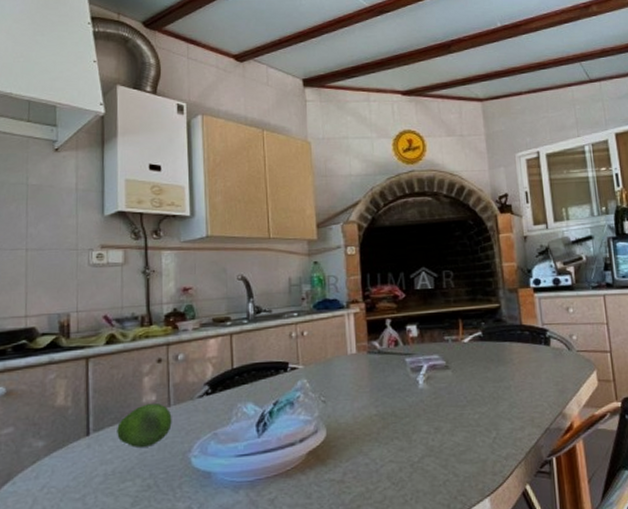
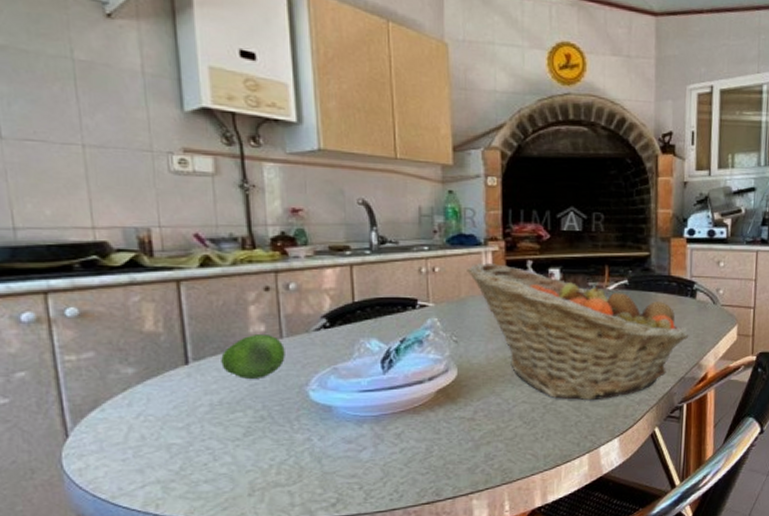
fruit basket: none [332,323,549,457] -> present [467,262,689,400]

